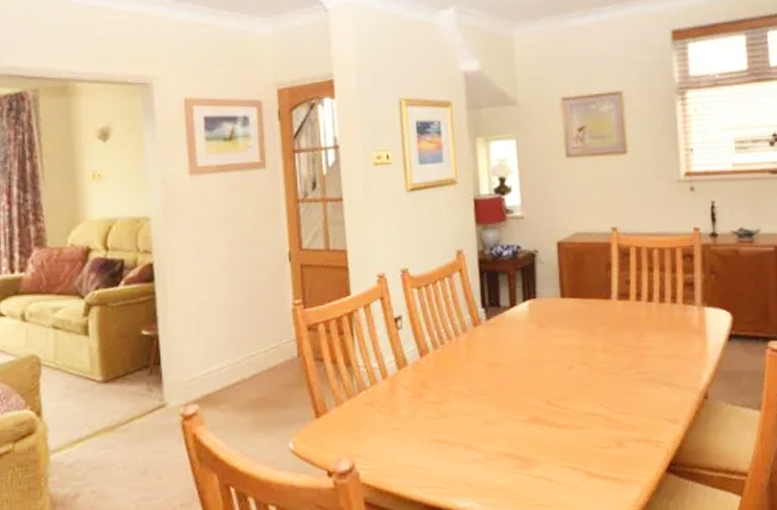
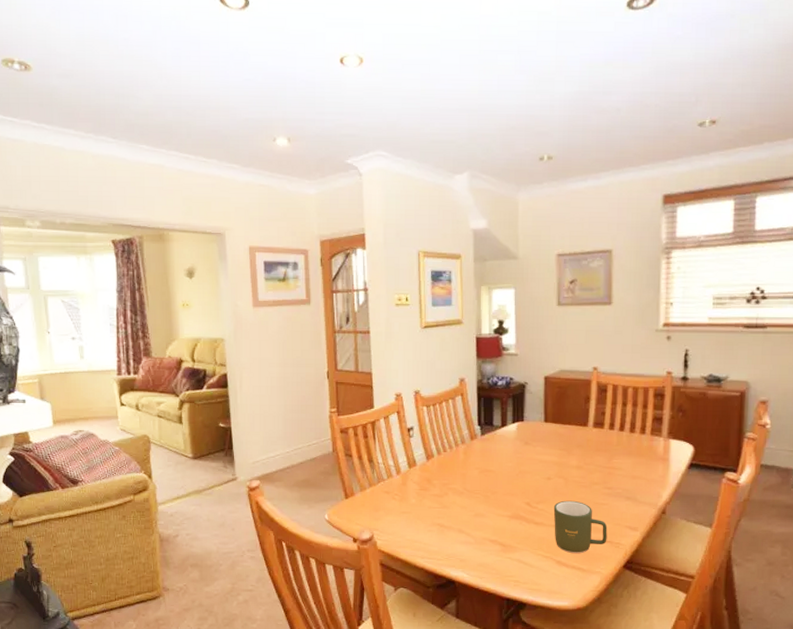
mug: none [578,392,645,461] -> present [553,500,608,554]

